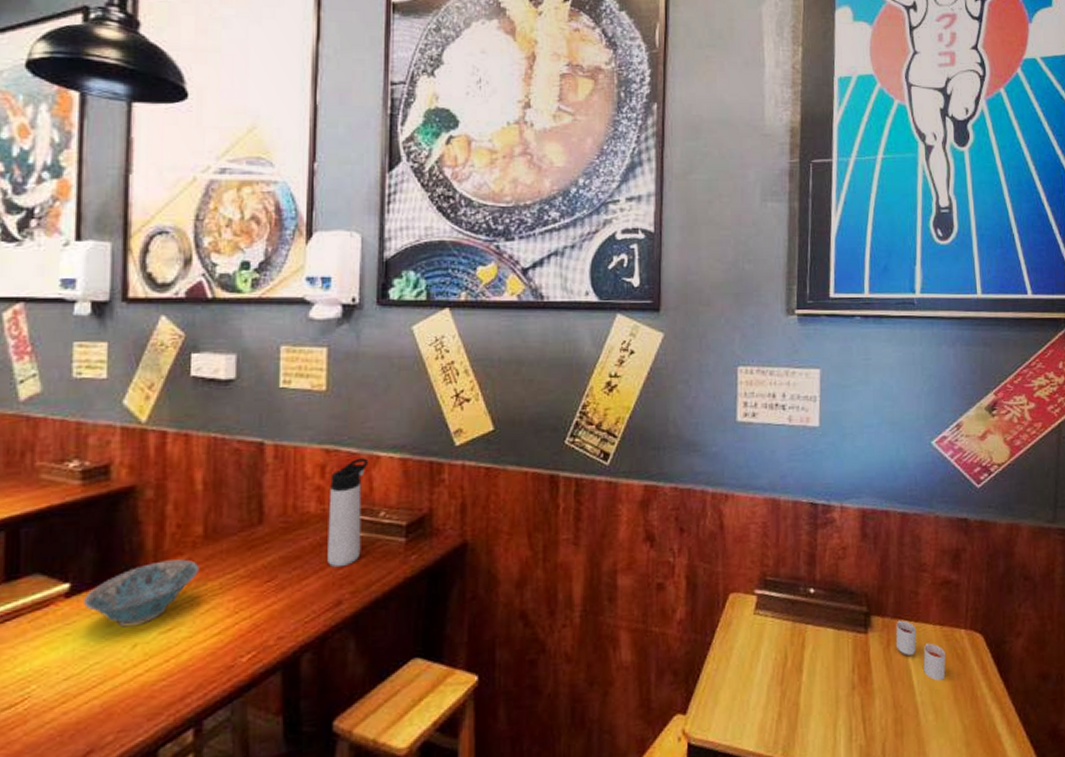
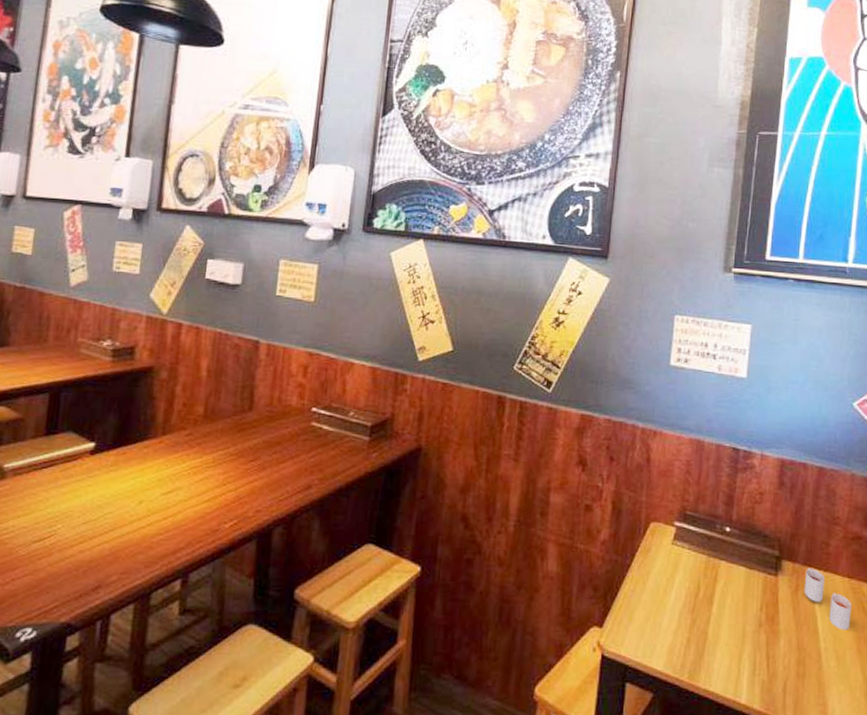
ceramic bowl: present [84,559,200,627] -> none [104,433,198,486]
thermos bottle: present [327,458,369,568] -> none [302,363,344,456]

